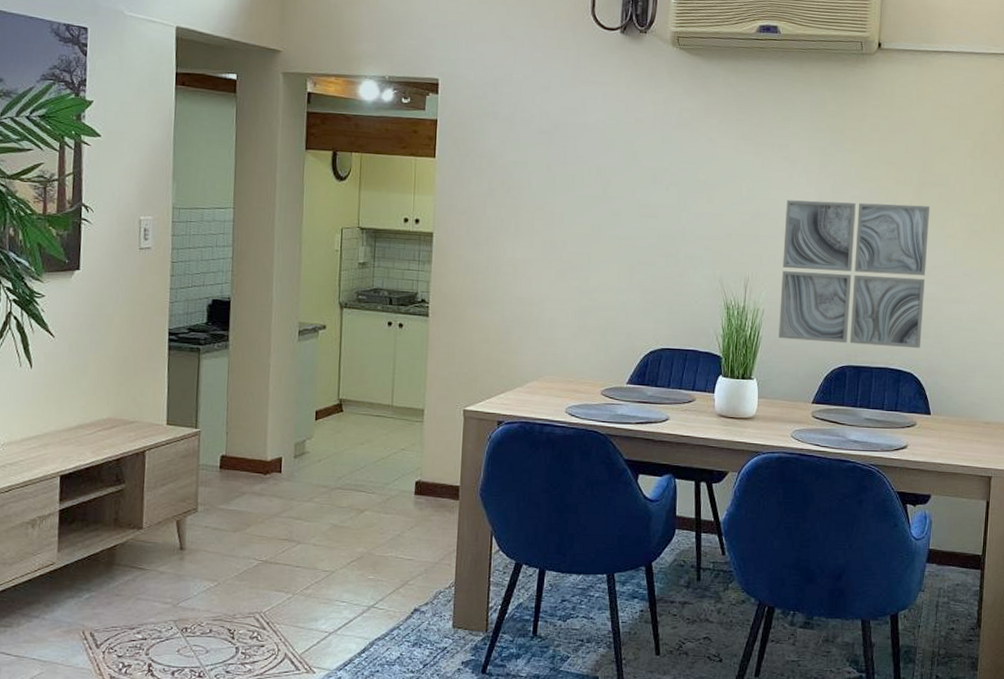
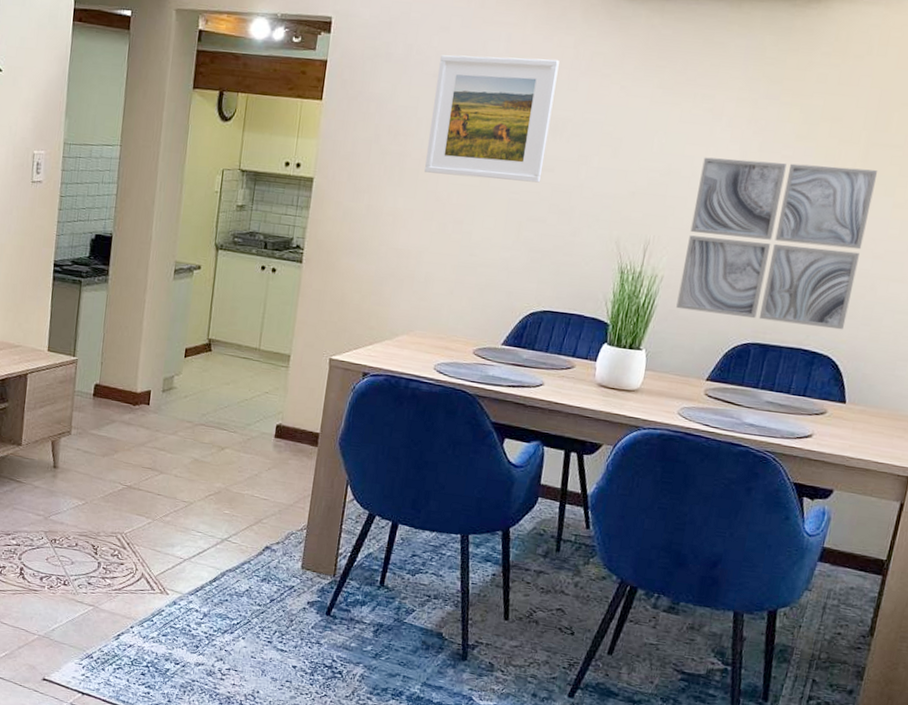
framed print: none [539,113,652,229] -> present [424,55,559,183]

